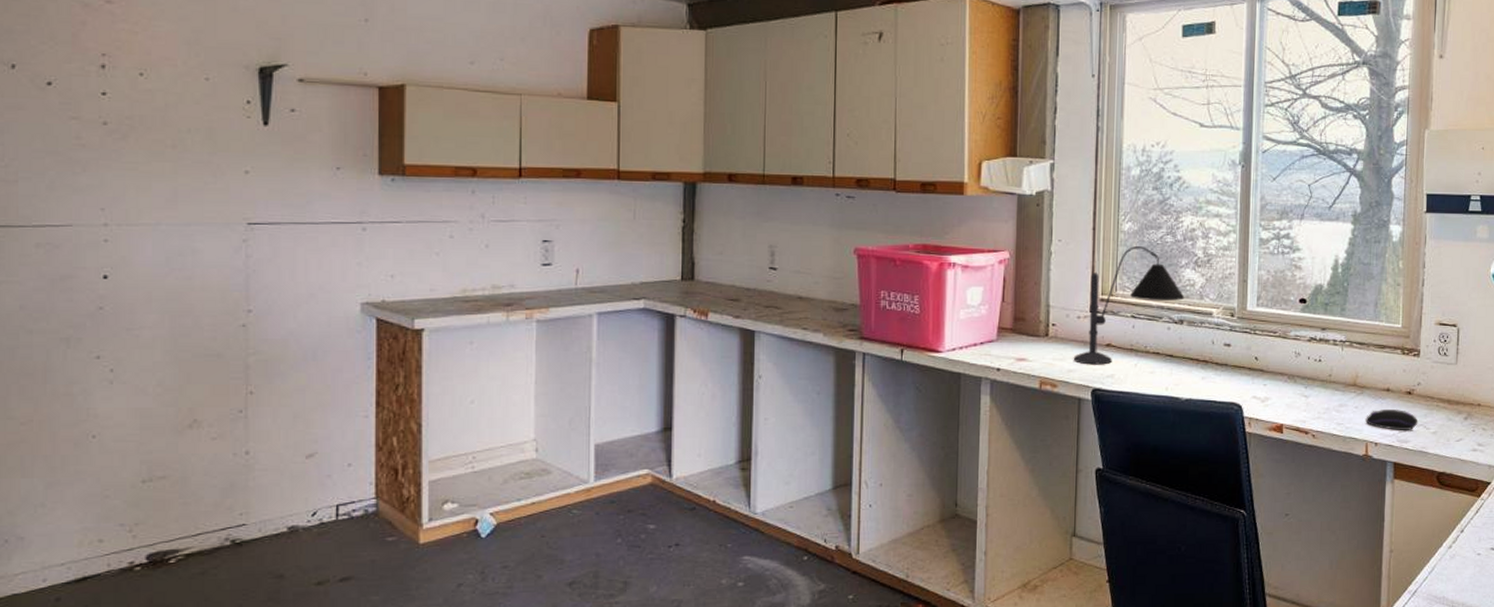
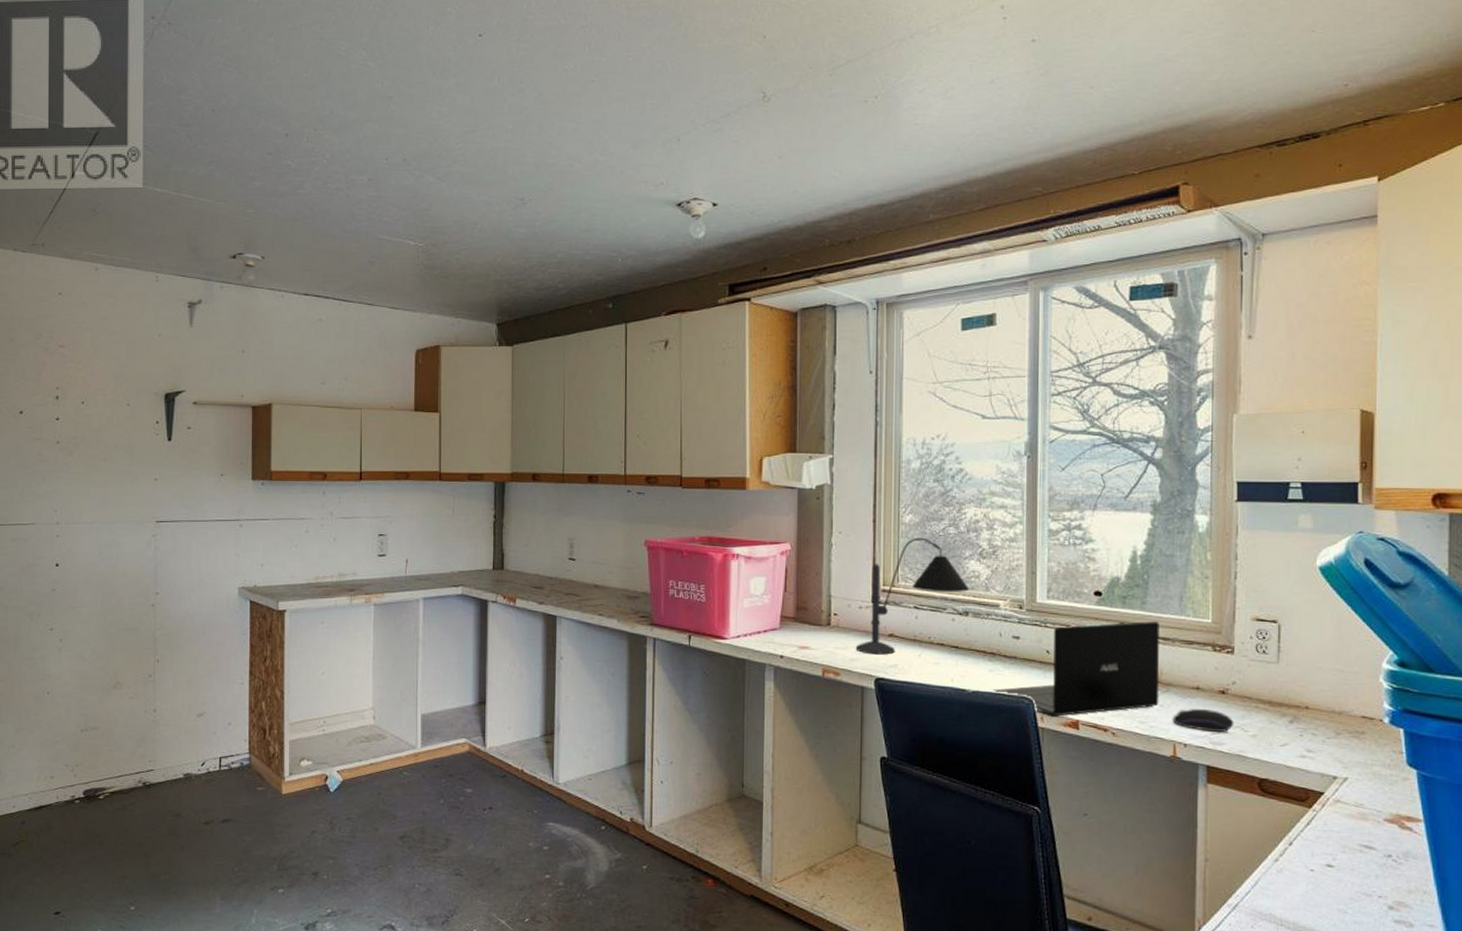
laptop: none [1205,327,1356,421] -> present [993,621,1160,717]

